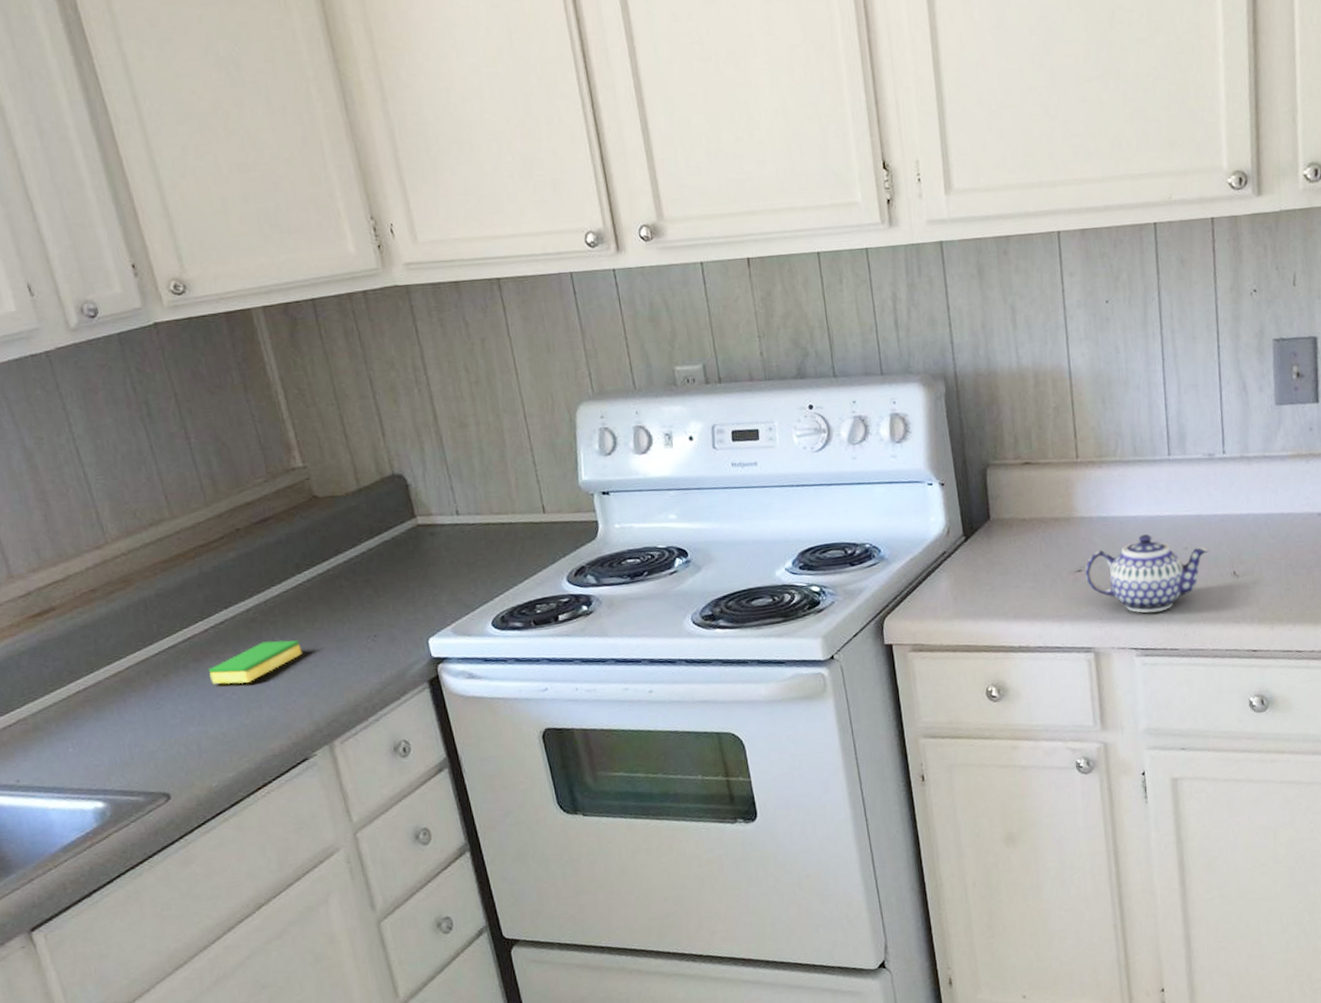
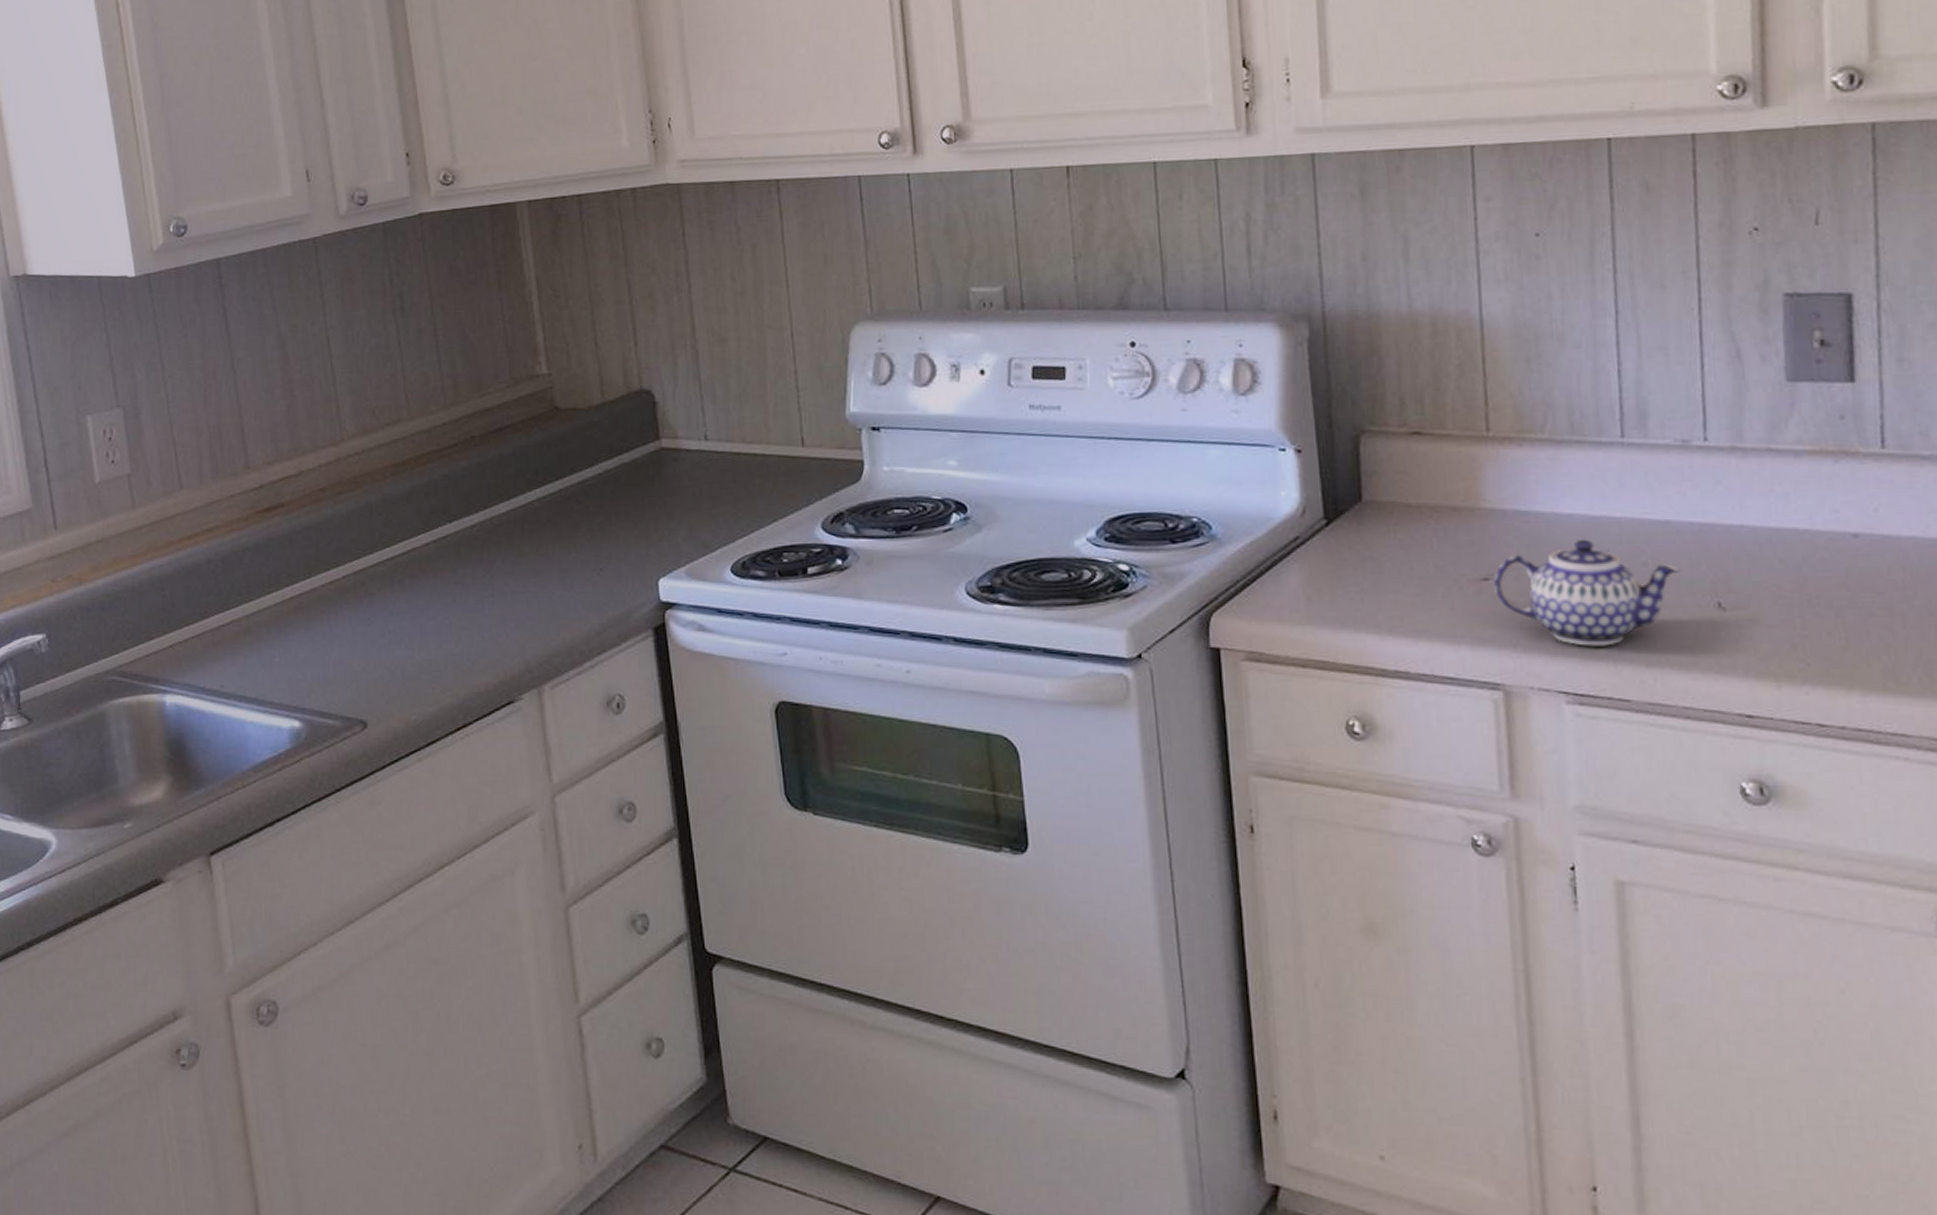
dish sponge: present [209,640,302,684] -> none [424,563,522,607]

